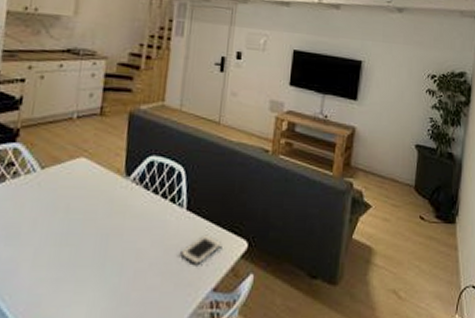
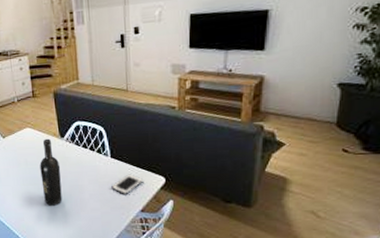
wine bottle: none [81,175,117,281] -> present [40,138,63,206]

